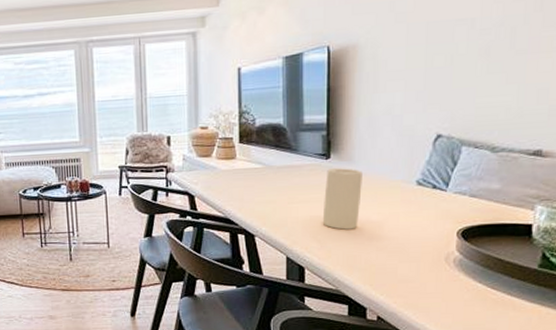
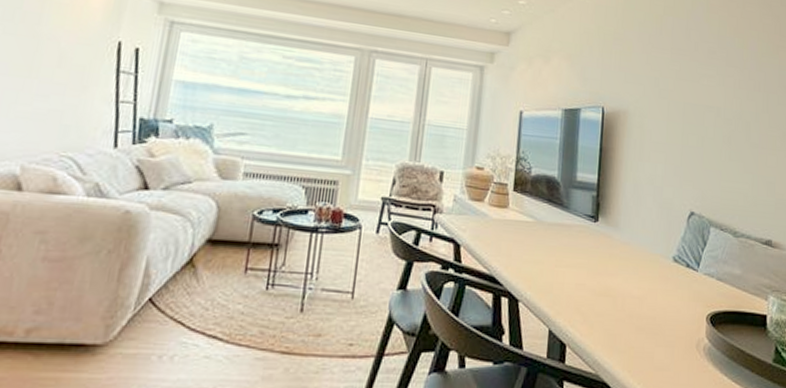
candle: present [322,168,363,230] -> none [587,233,627,304]

